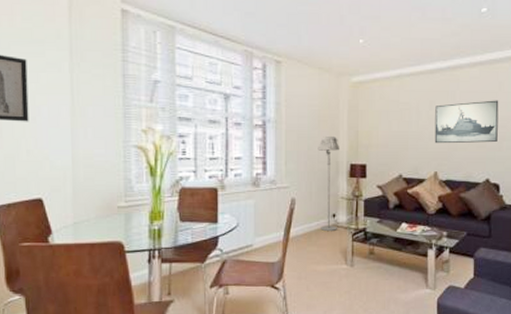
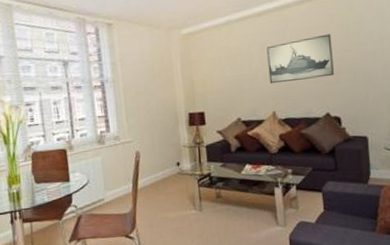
floor lamp: present [318,135,339,232] -> none [155,88,183,180]

